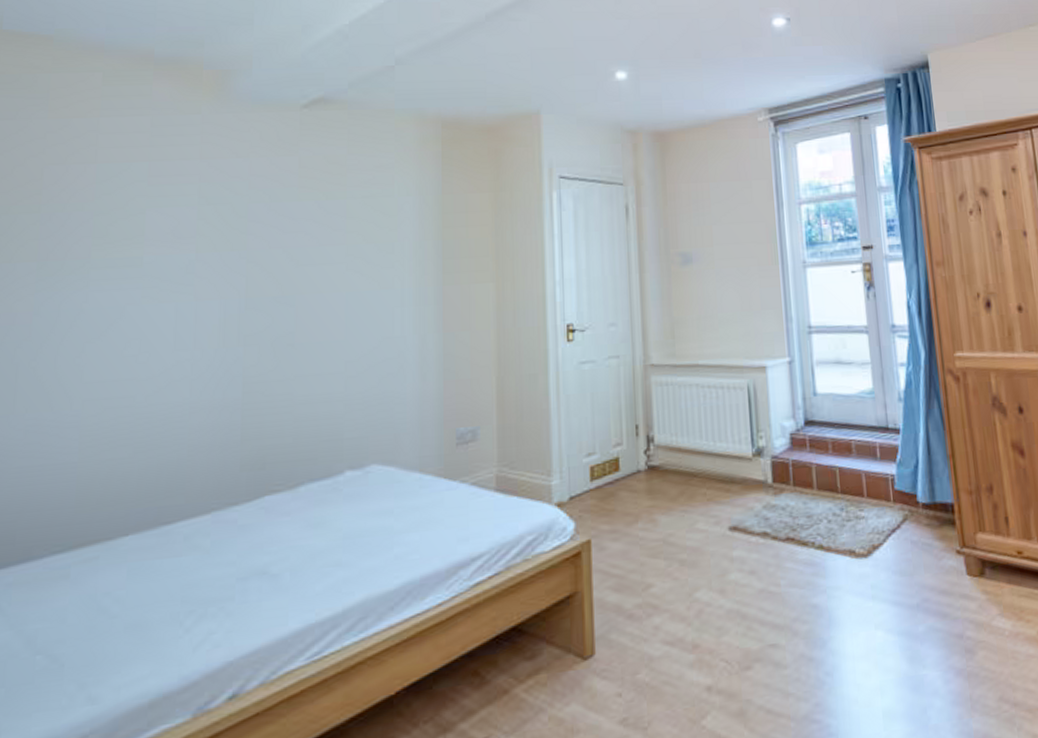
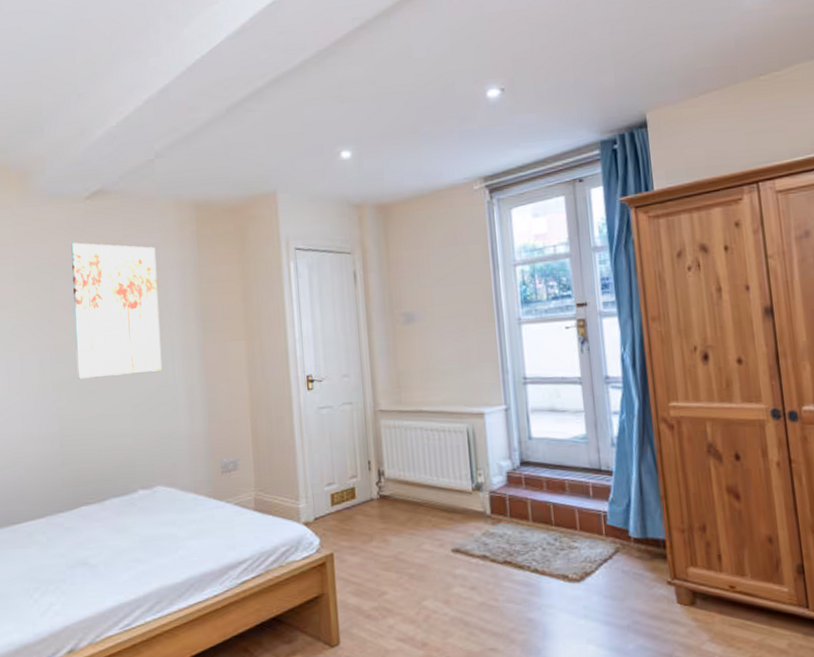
wall art: none [273,159,389,329] -> present [71,242,162,379]

